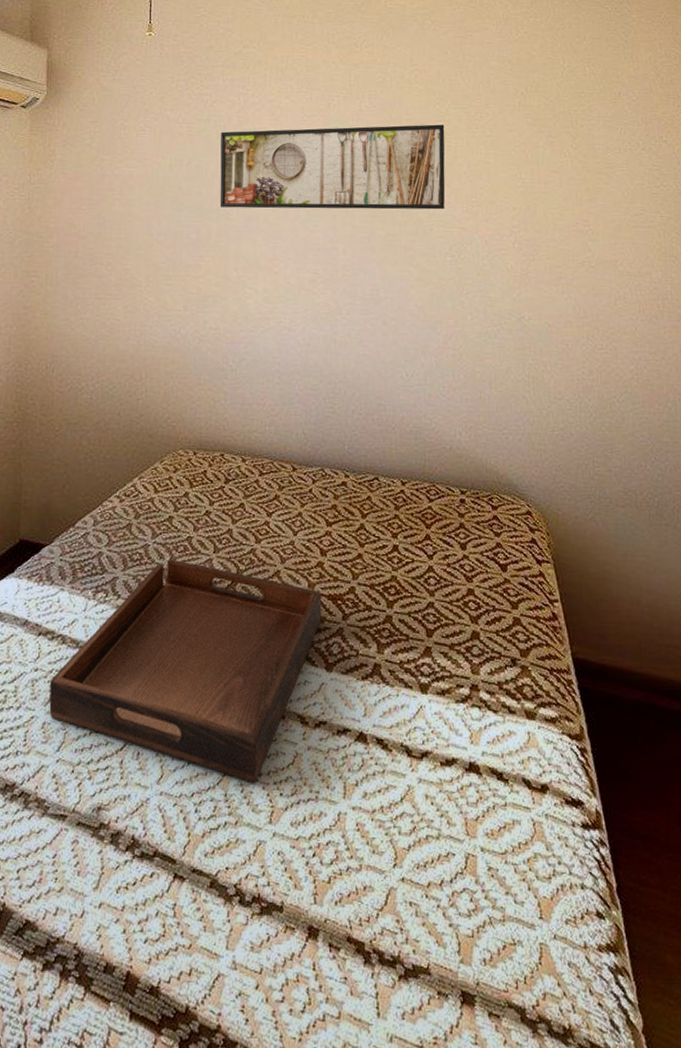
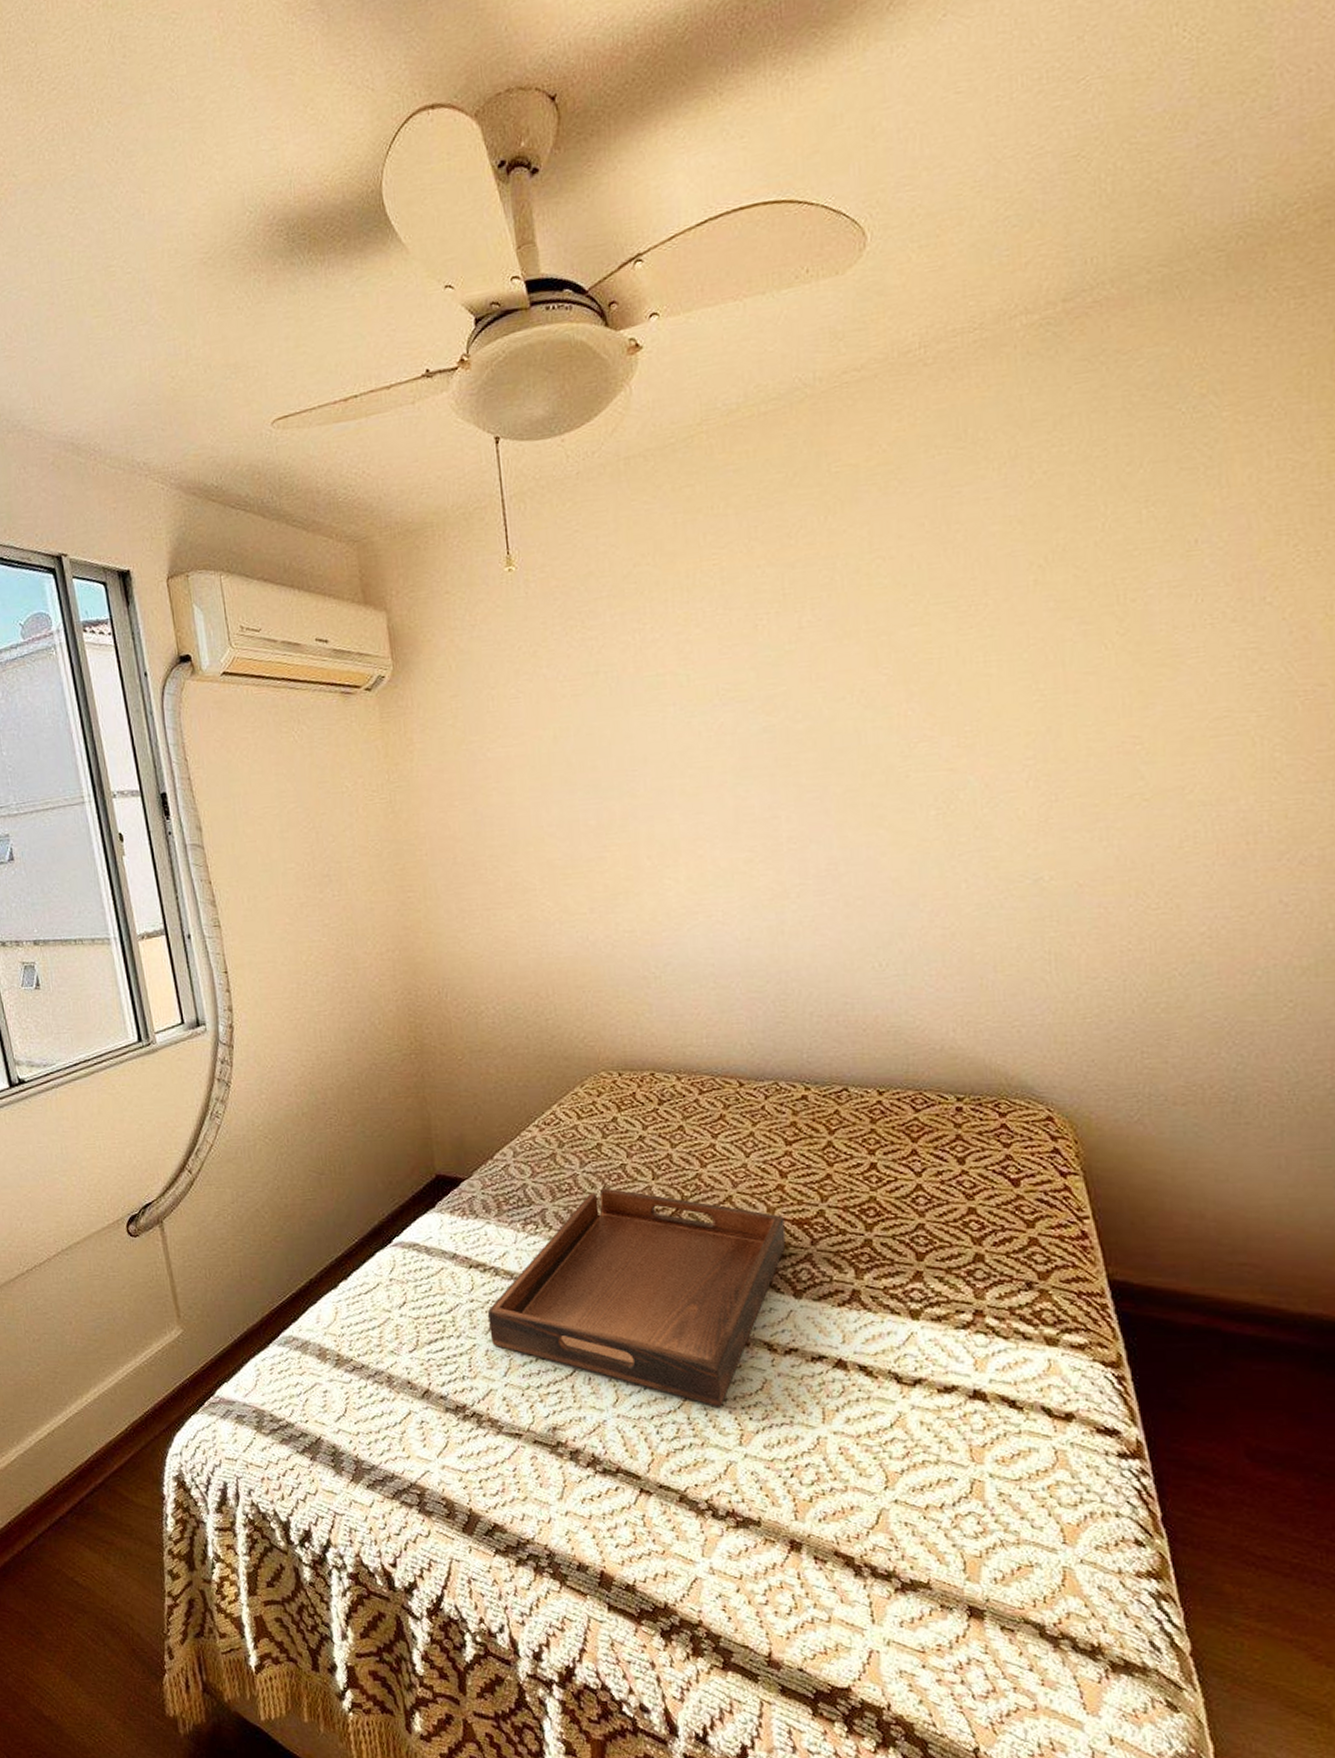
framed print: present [220,124,445,210] -> none [615,630,926,783]

